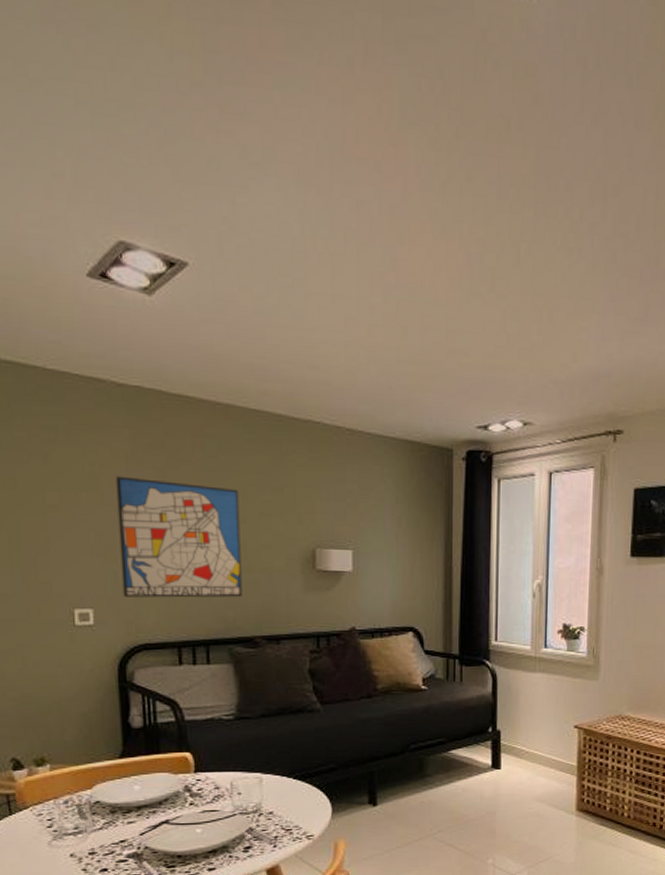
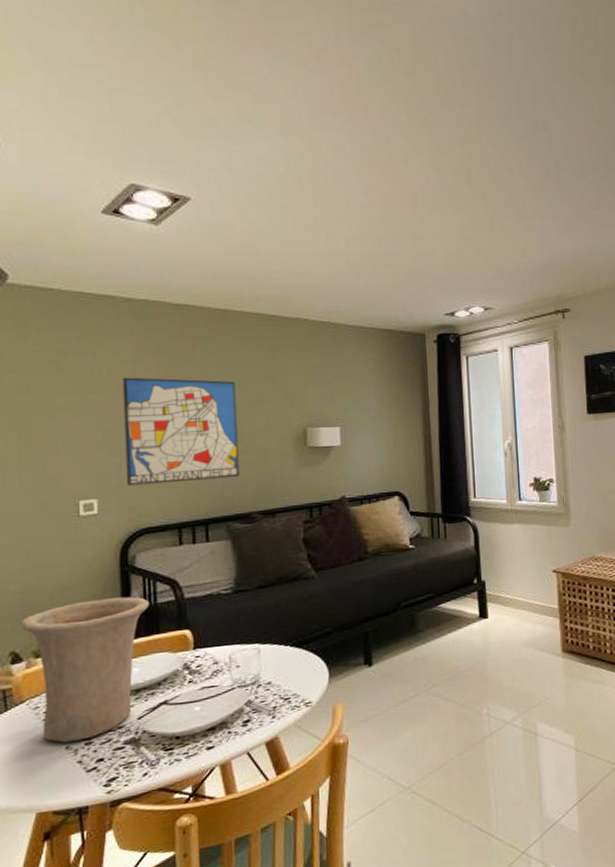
vase: none [20,714,150,850] -> present [20,596,150,743]

